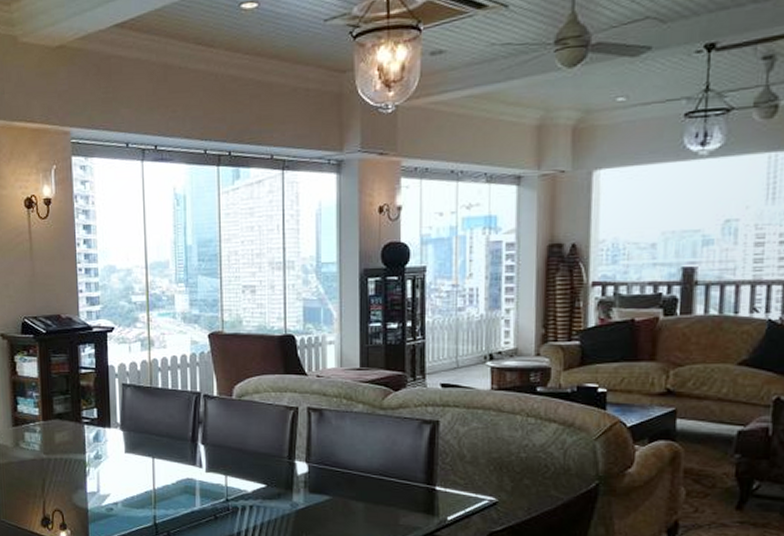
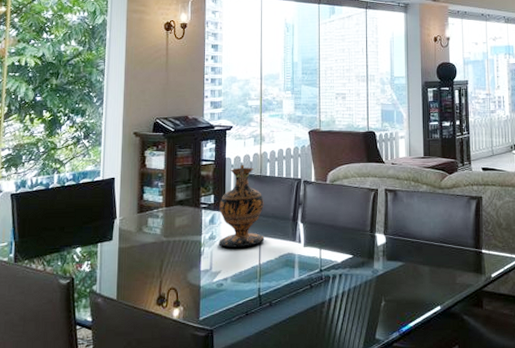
vase: none [104,373,159,469] -> present [219,164,265,248]

